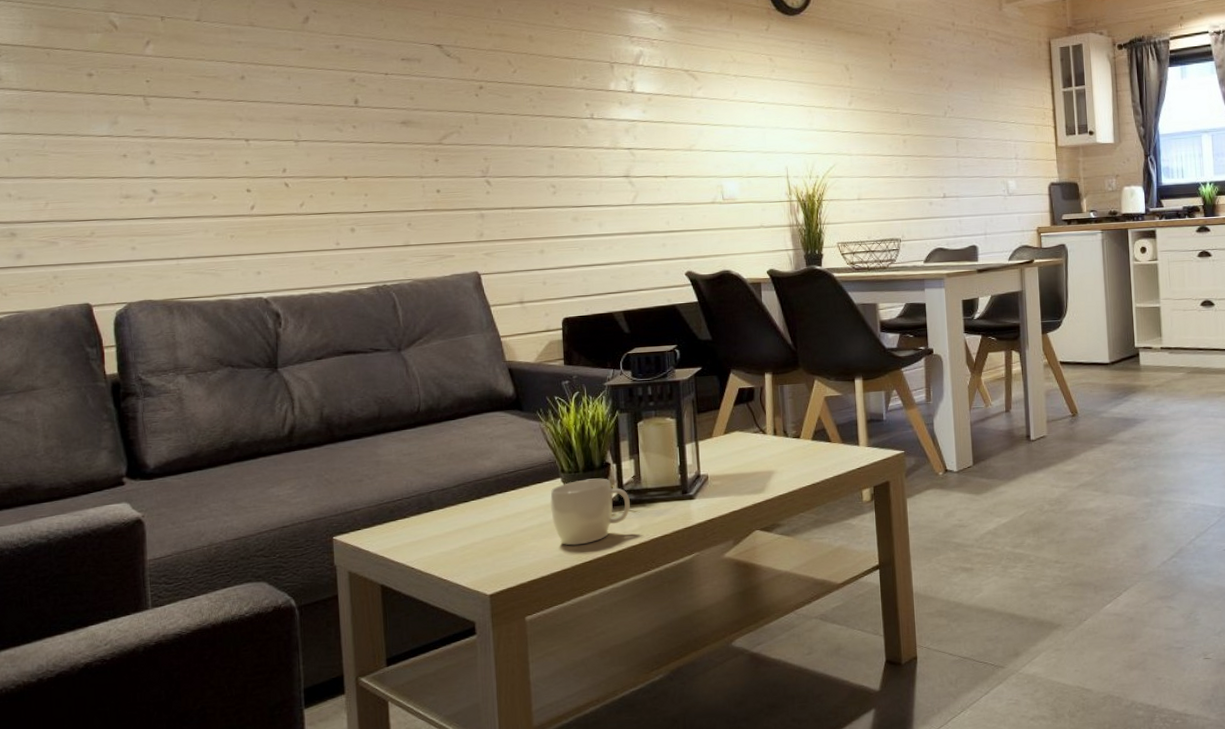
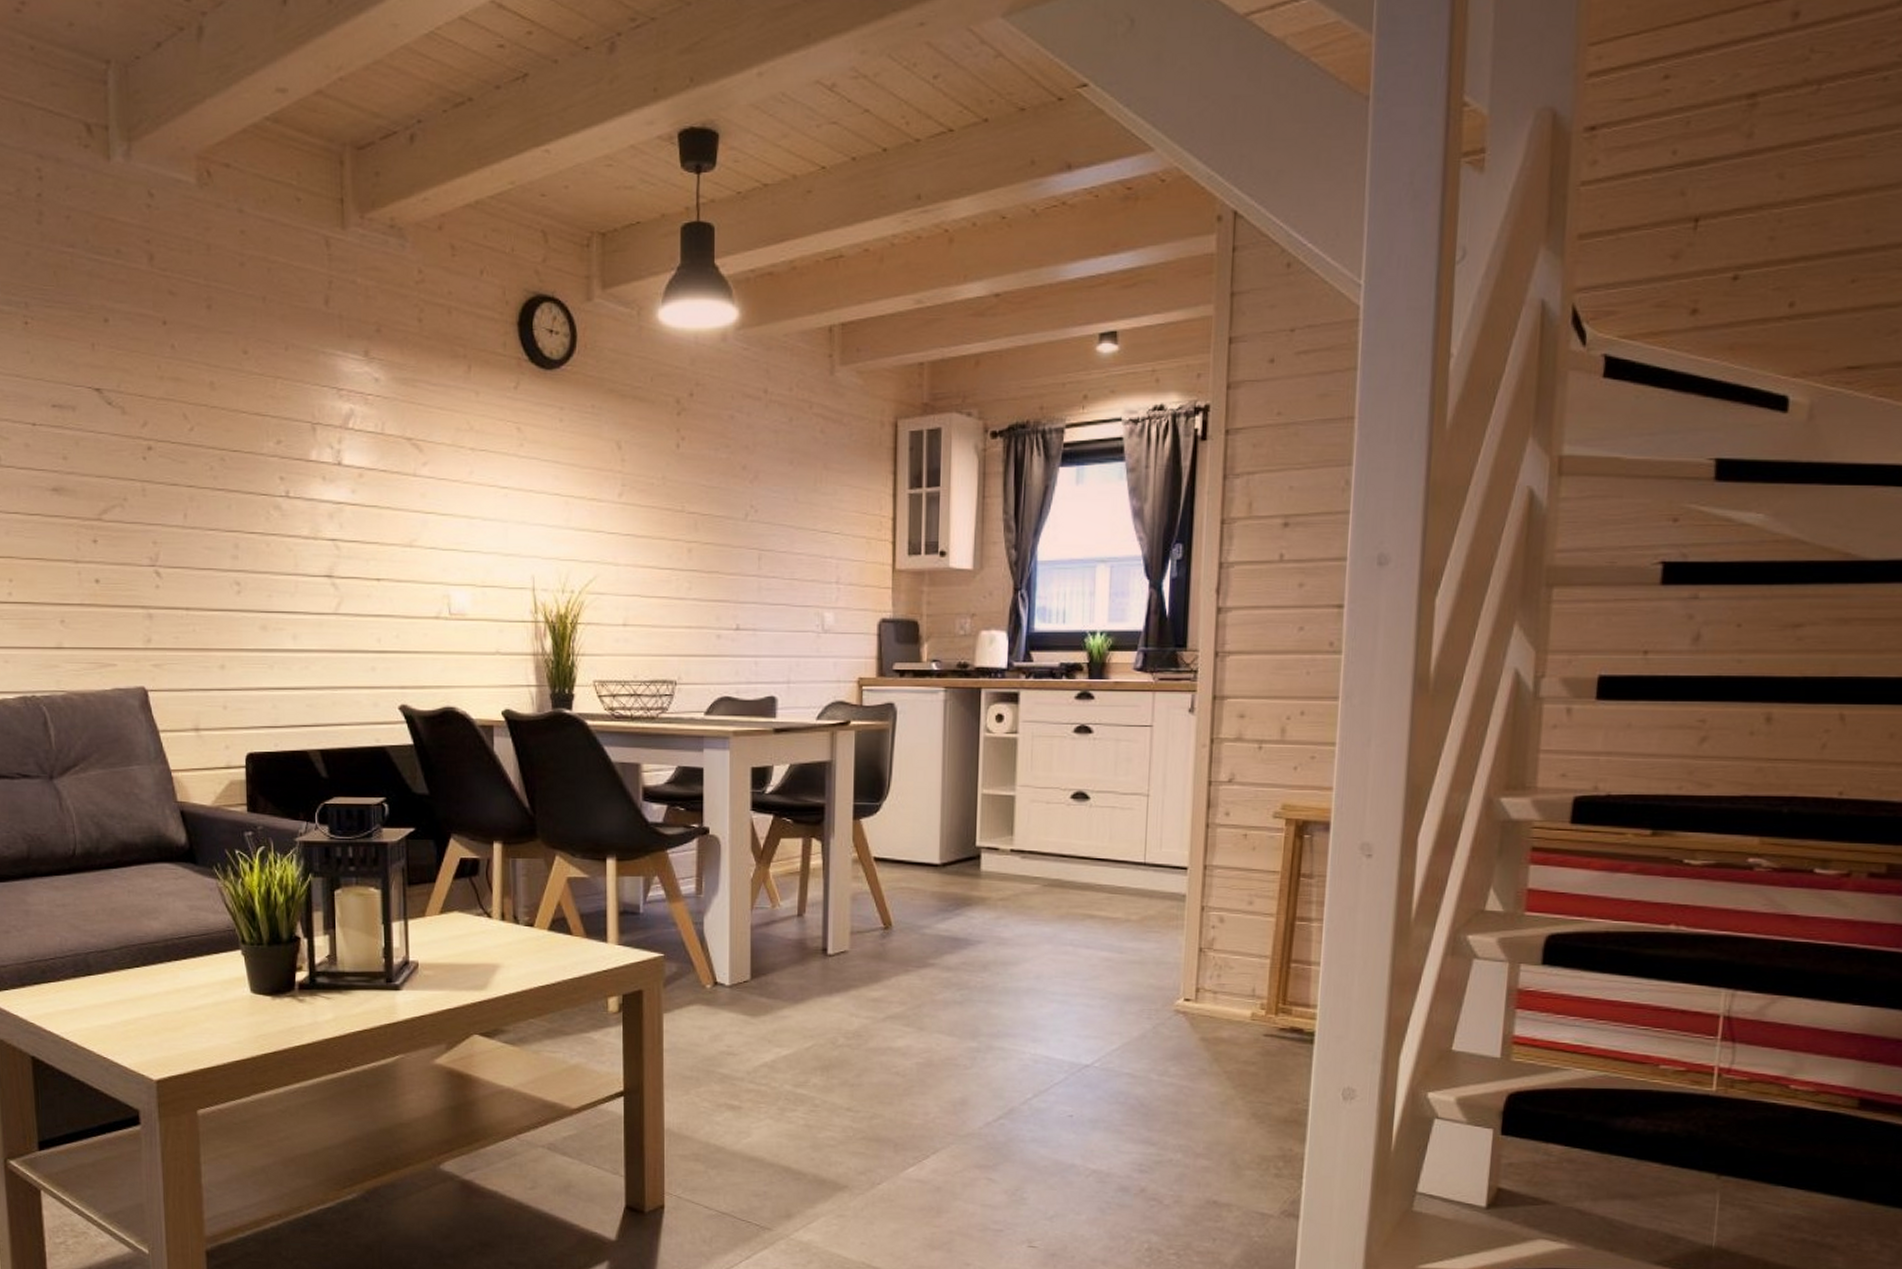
mug: present [549,478,630,546] -> none [227,954,323,1032]

